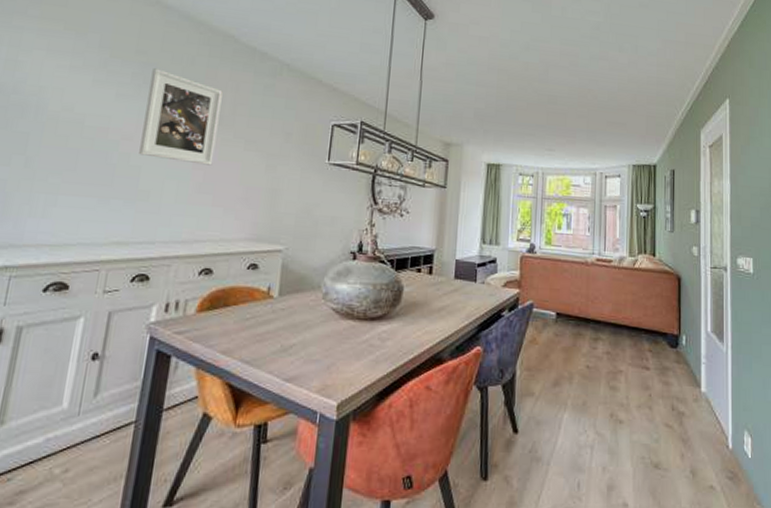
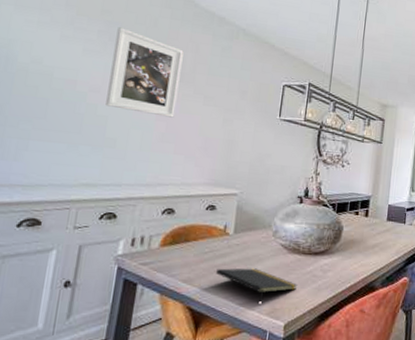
notepad: none [259,336,352,376] -> present [216,268,298,301]

